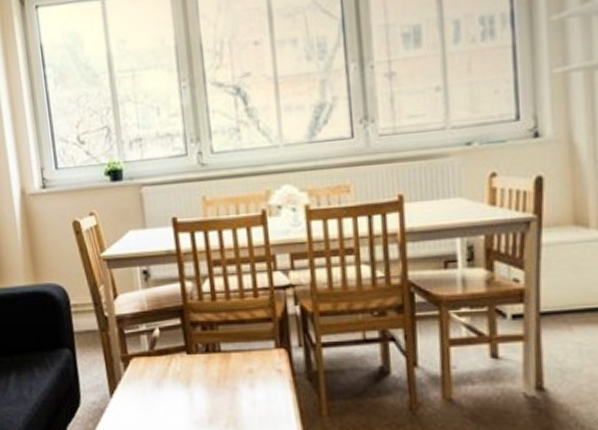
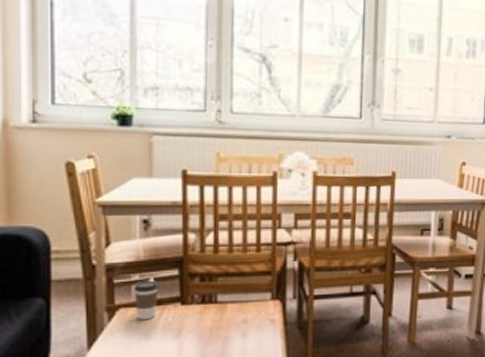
coffee cup: none [142,330,165,370] -> present [134,280,159,320]

